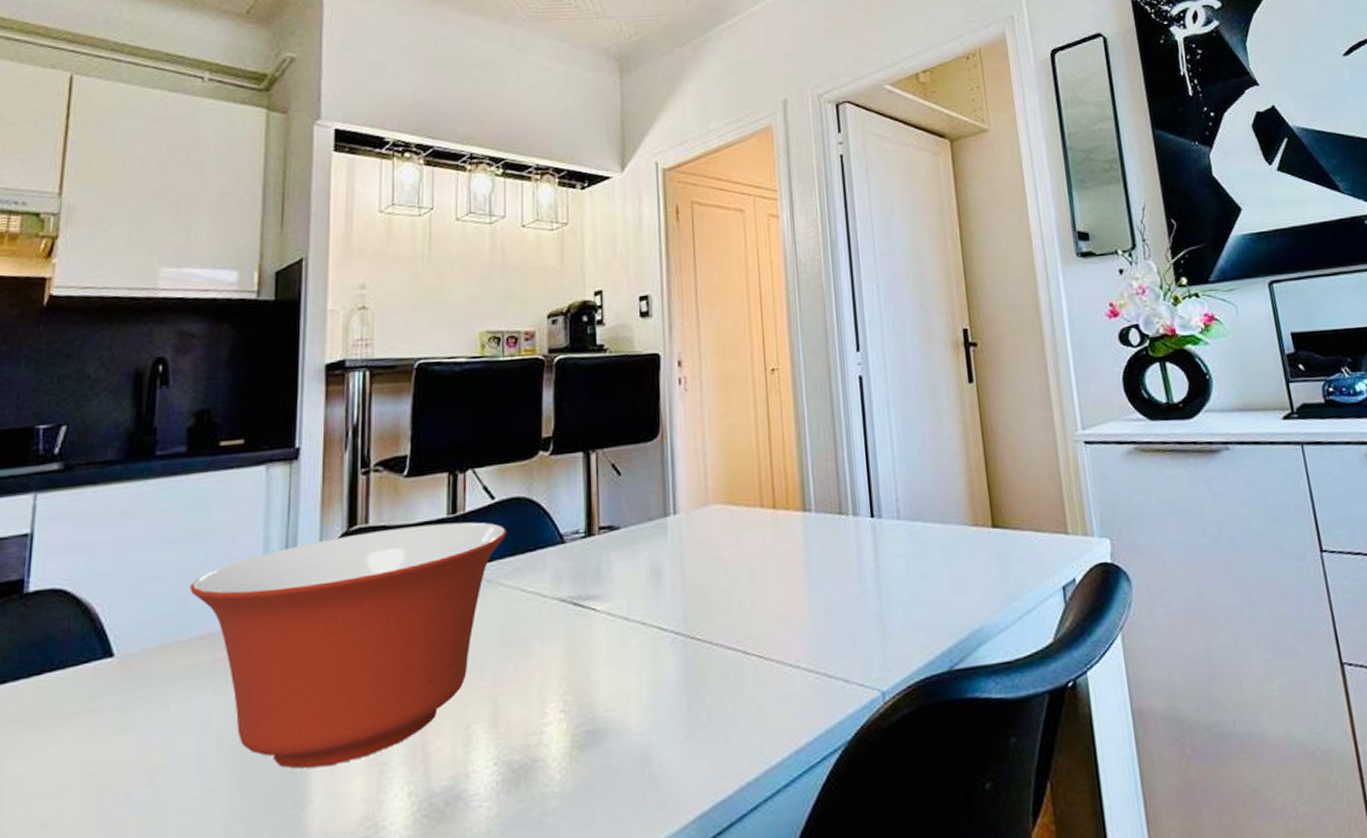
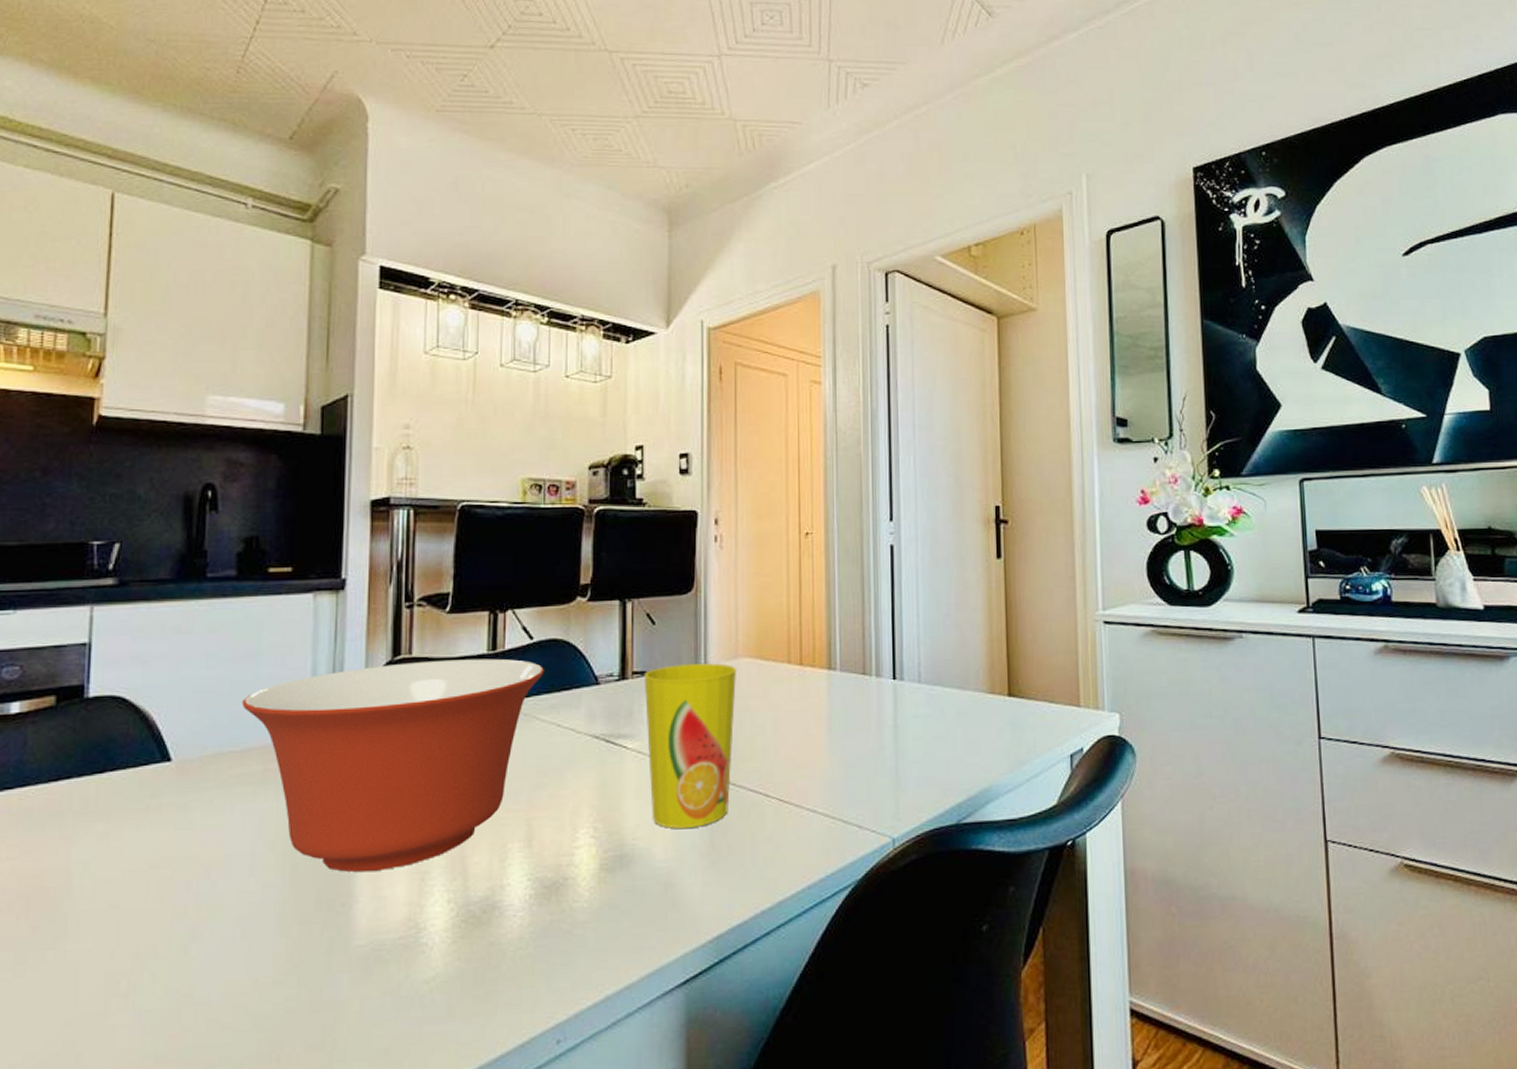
cup: none [611,512,708,697] -> present [644,663,737,829]

